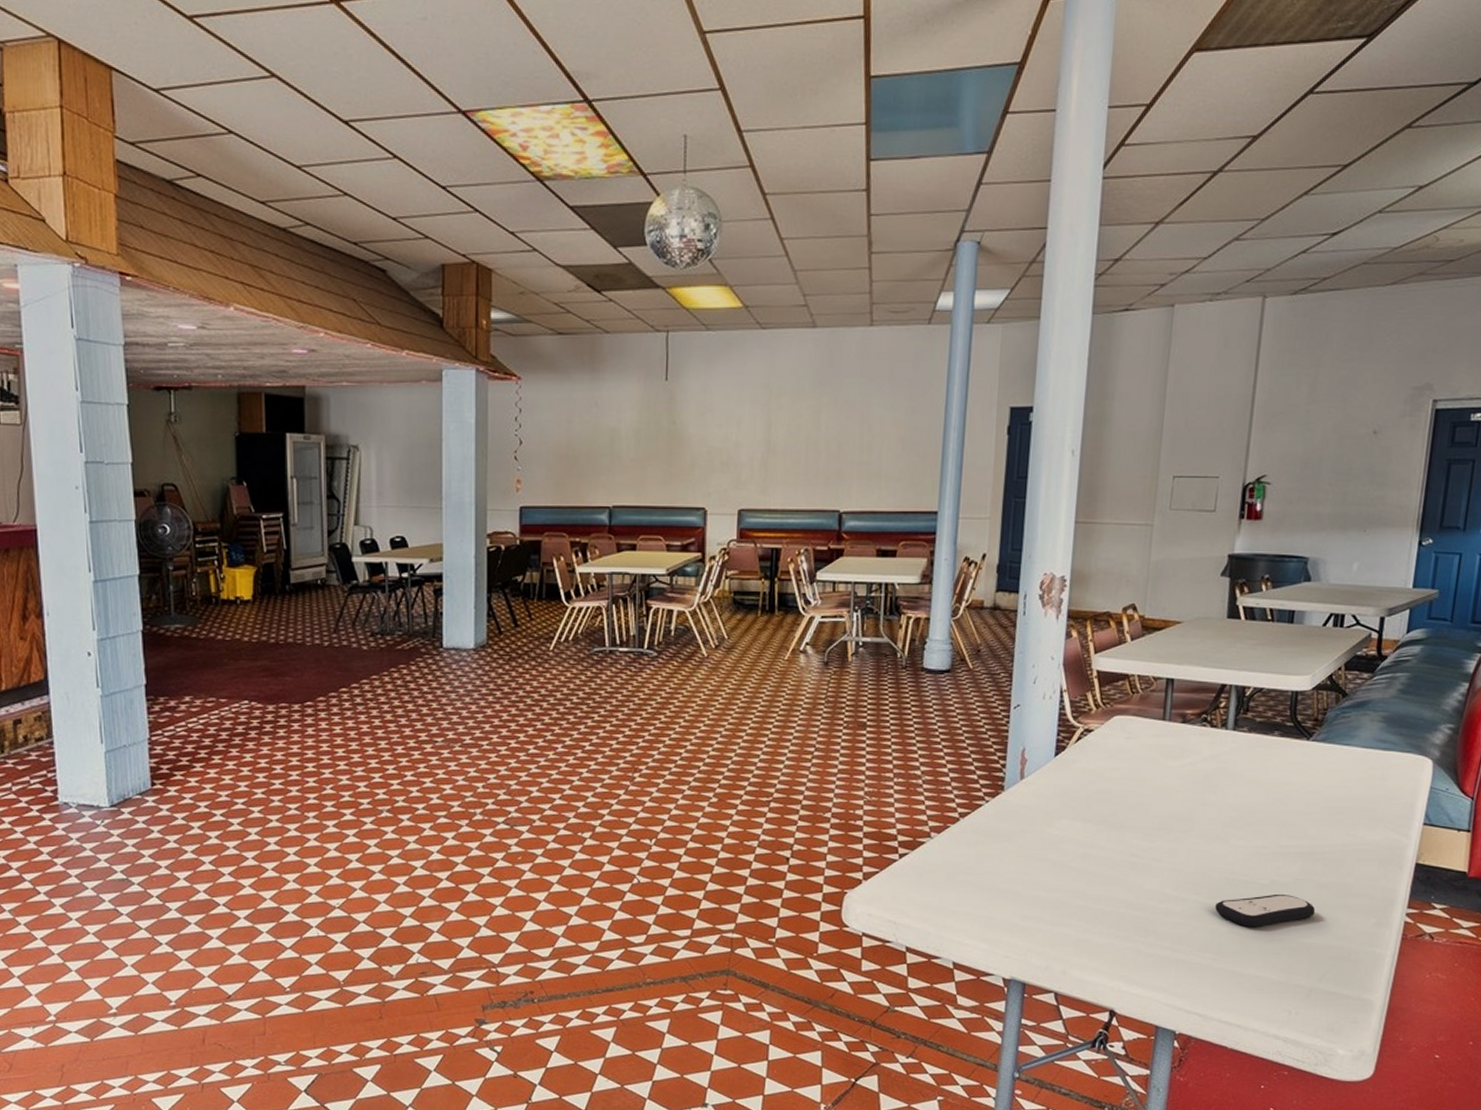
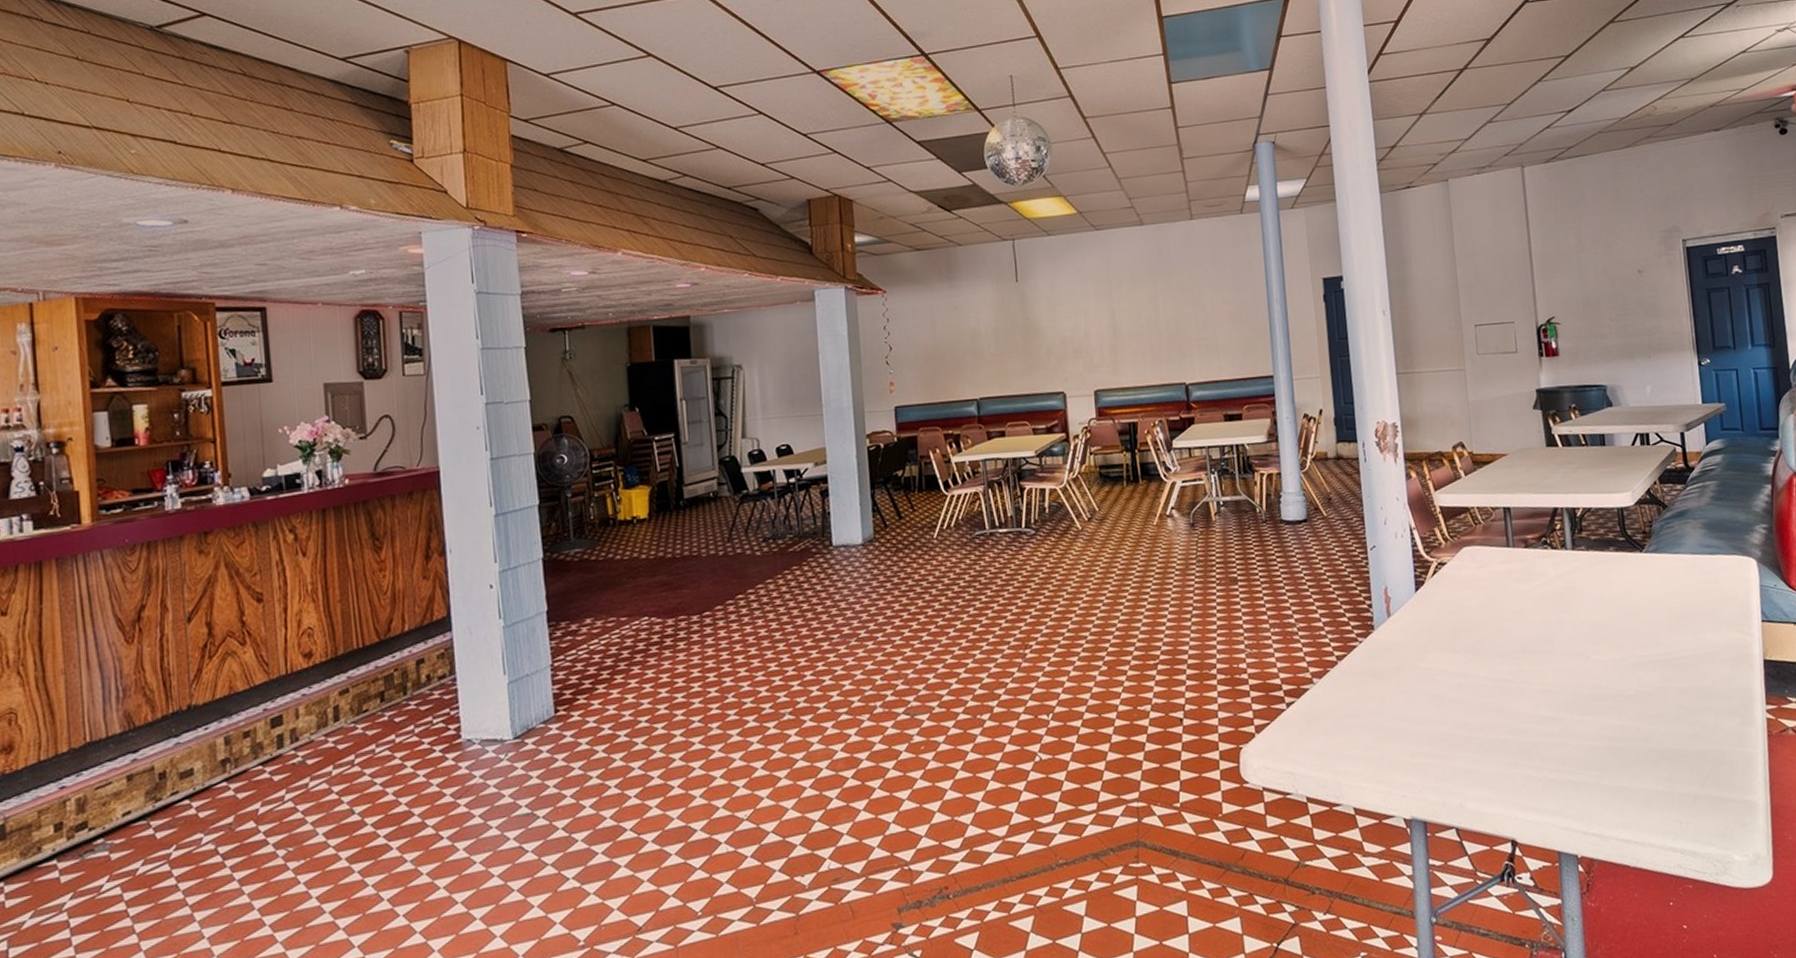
remote control: present [1215,893,1316,928] -> none [1590,703,1683,741]

